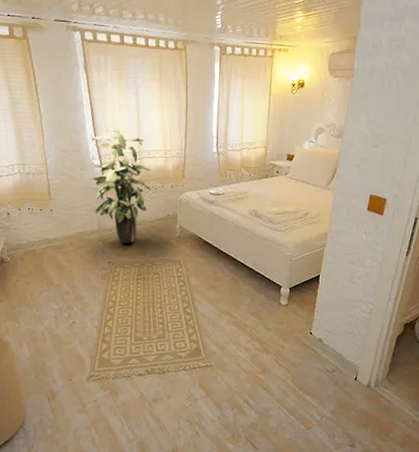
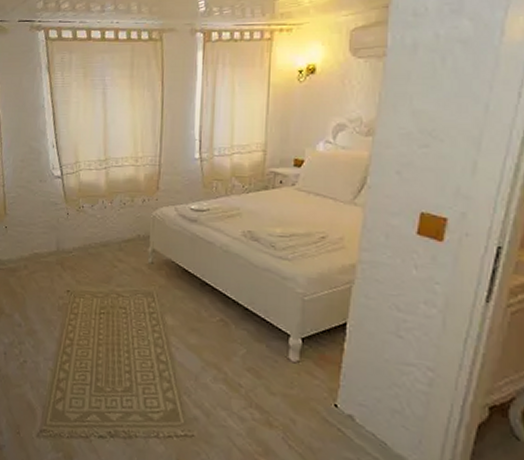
indoor plant: present [92,128,151,243] -> none [52,134,119,269]

